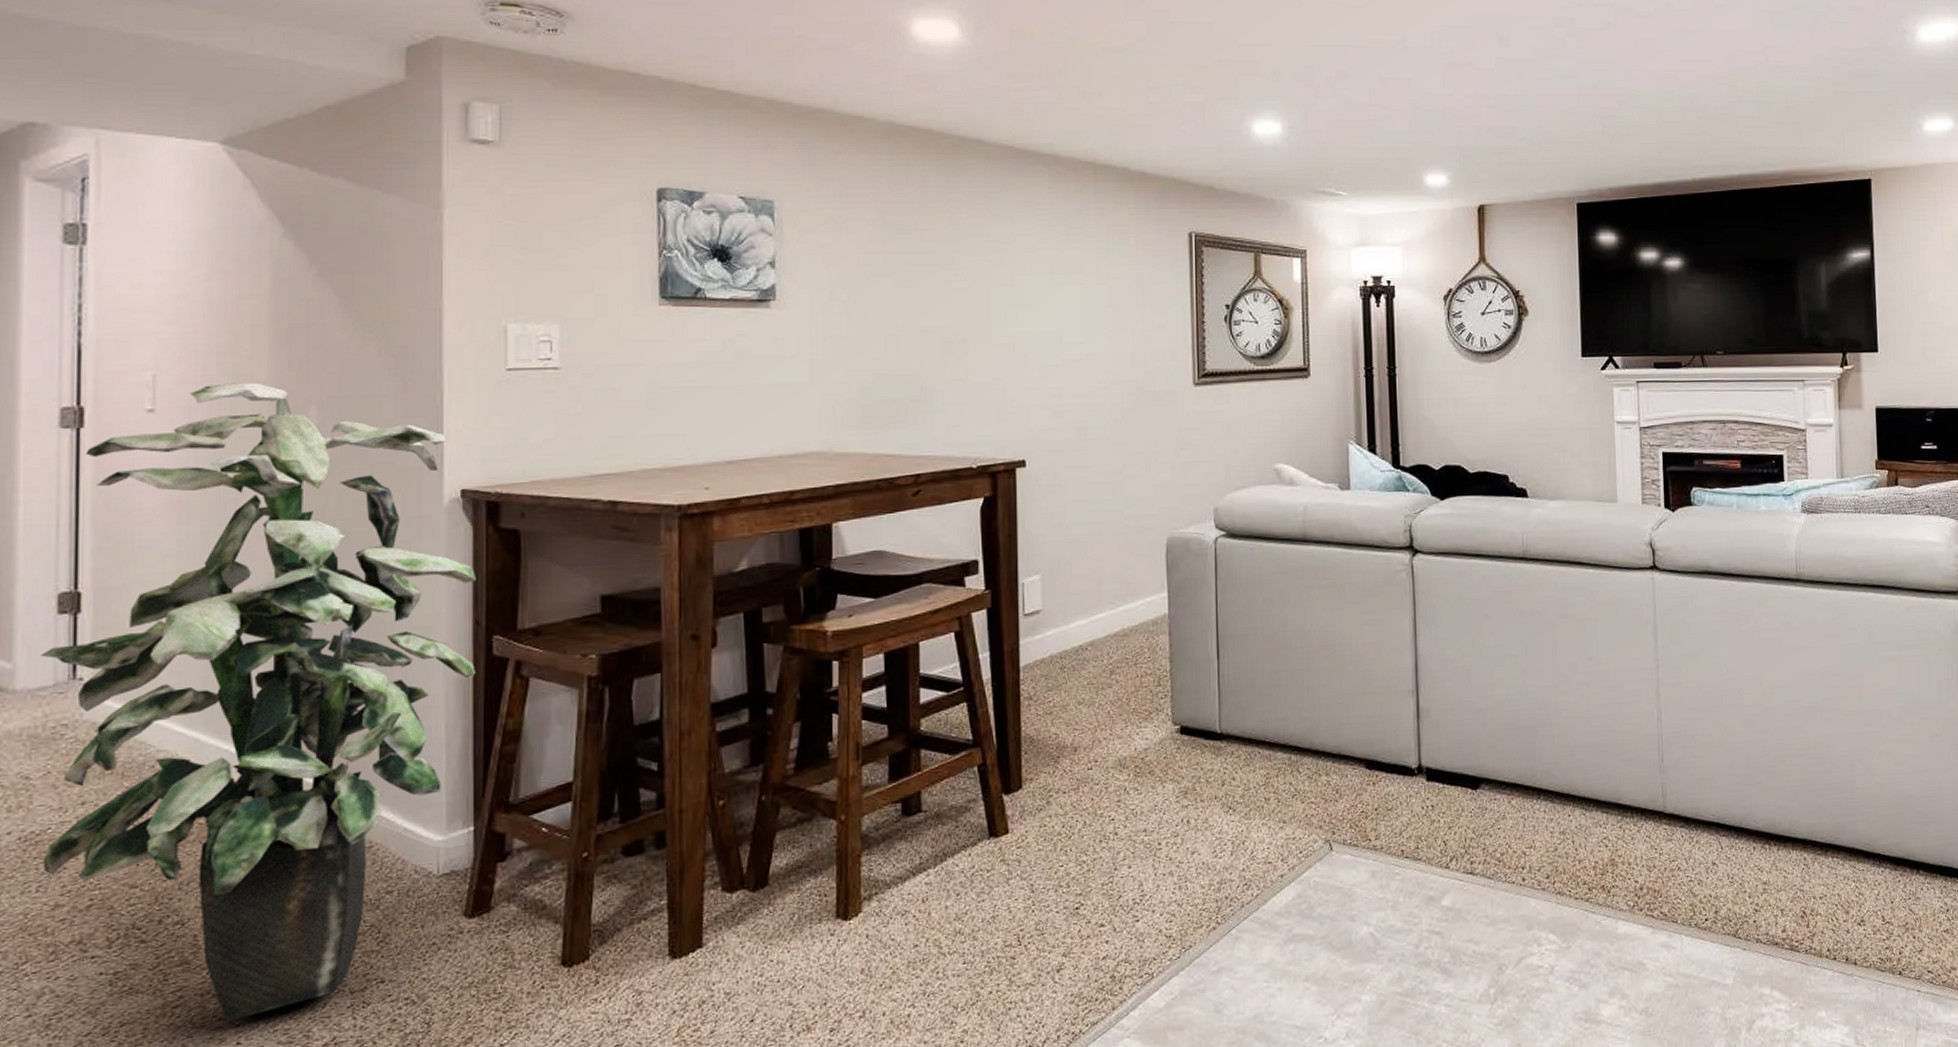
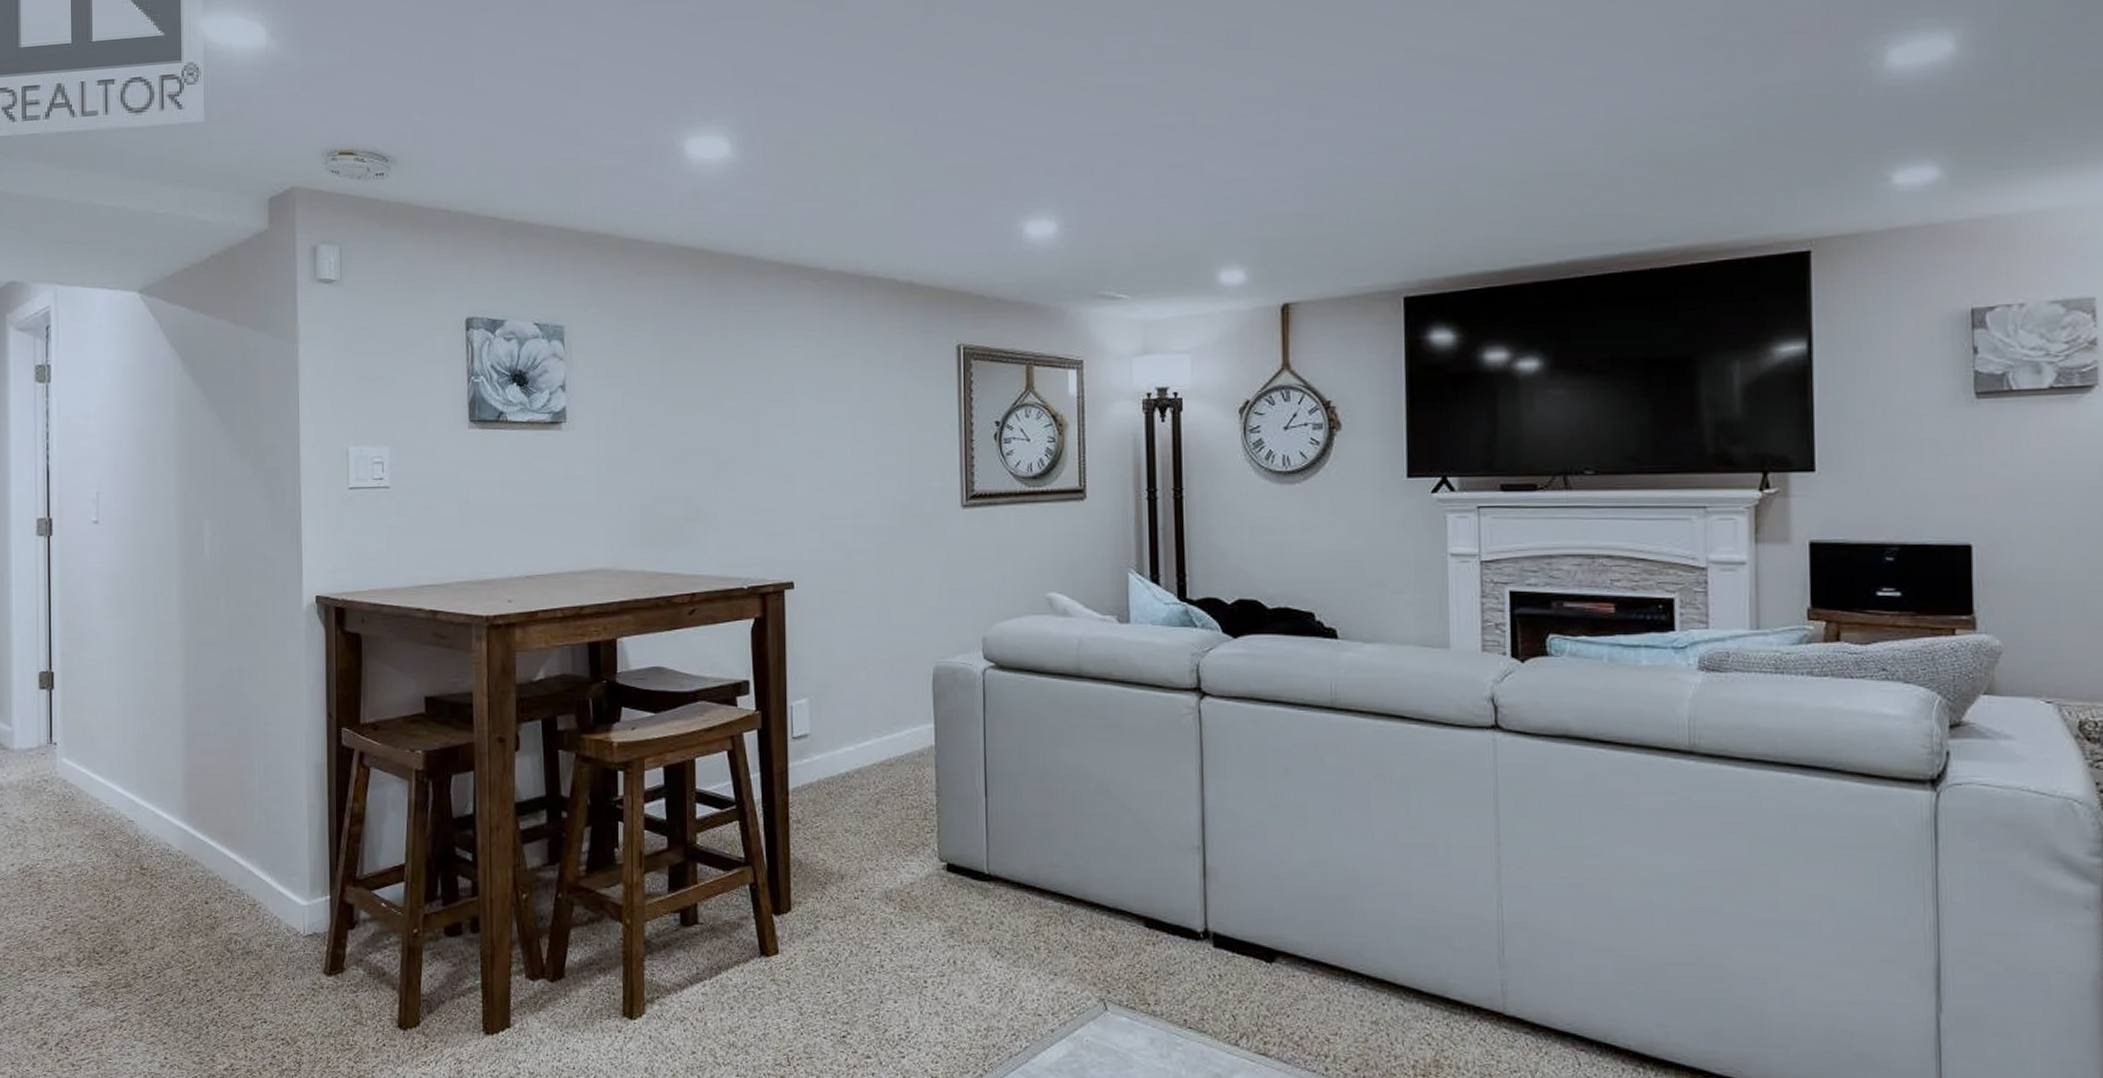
indoor plant: present [41,382,477,1021] -> none [29,499,329,1039]

